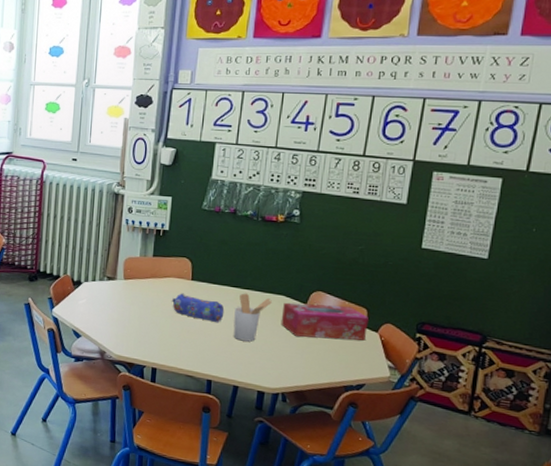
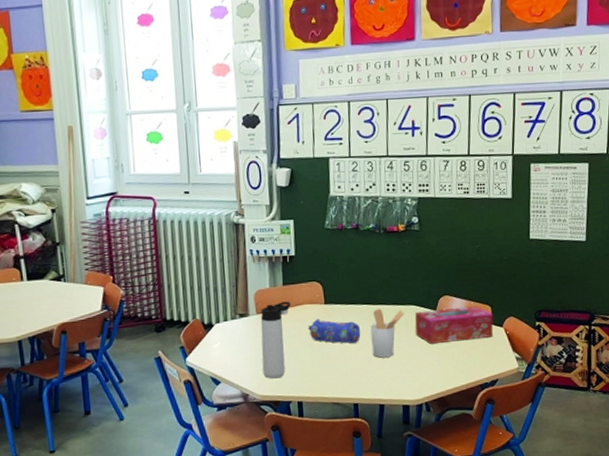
thermos bottle: none [122,271,158,342] -> present [260,301,291,379]

